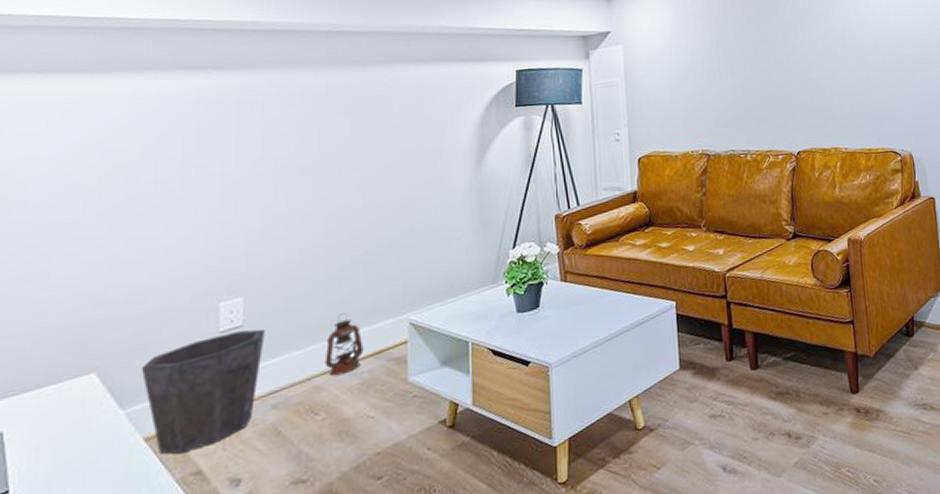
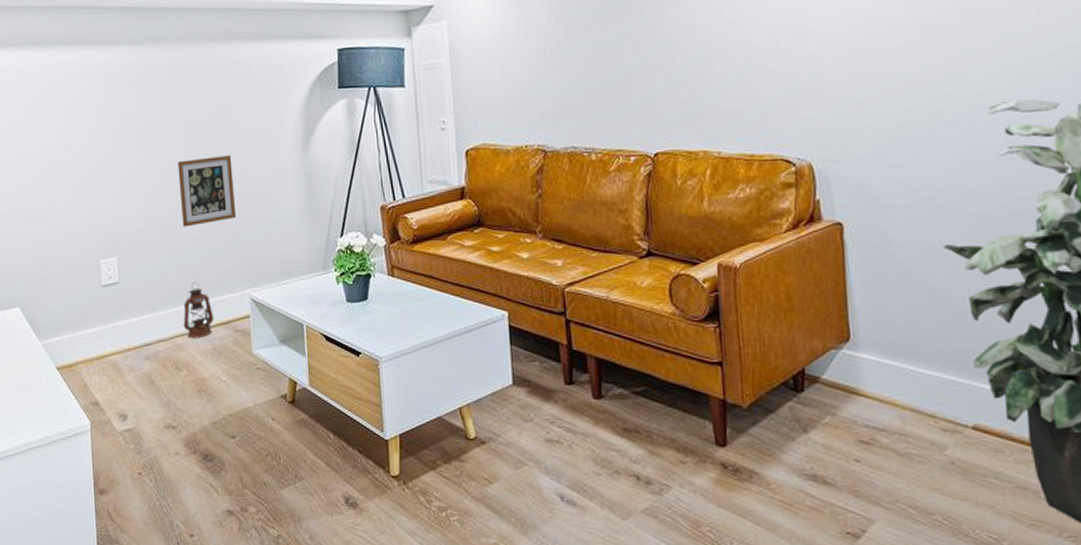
waste bin: present [140,329,265,455] -> none [49,286,136,385]
picture frame: none [330,176,398,256] -> present [178,154,237,227]

